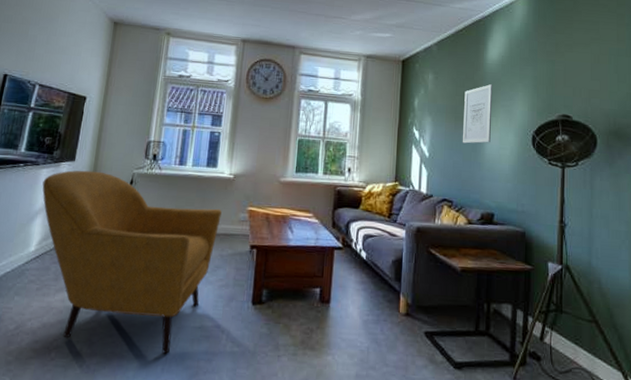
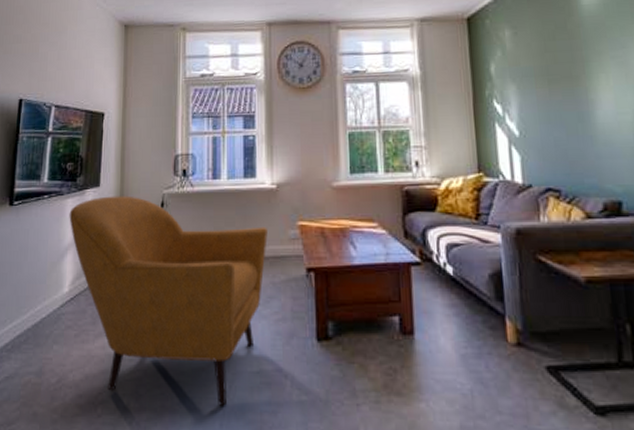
wall art: present [463,84,493,144] -> none [556,31,602,113]

